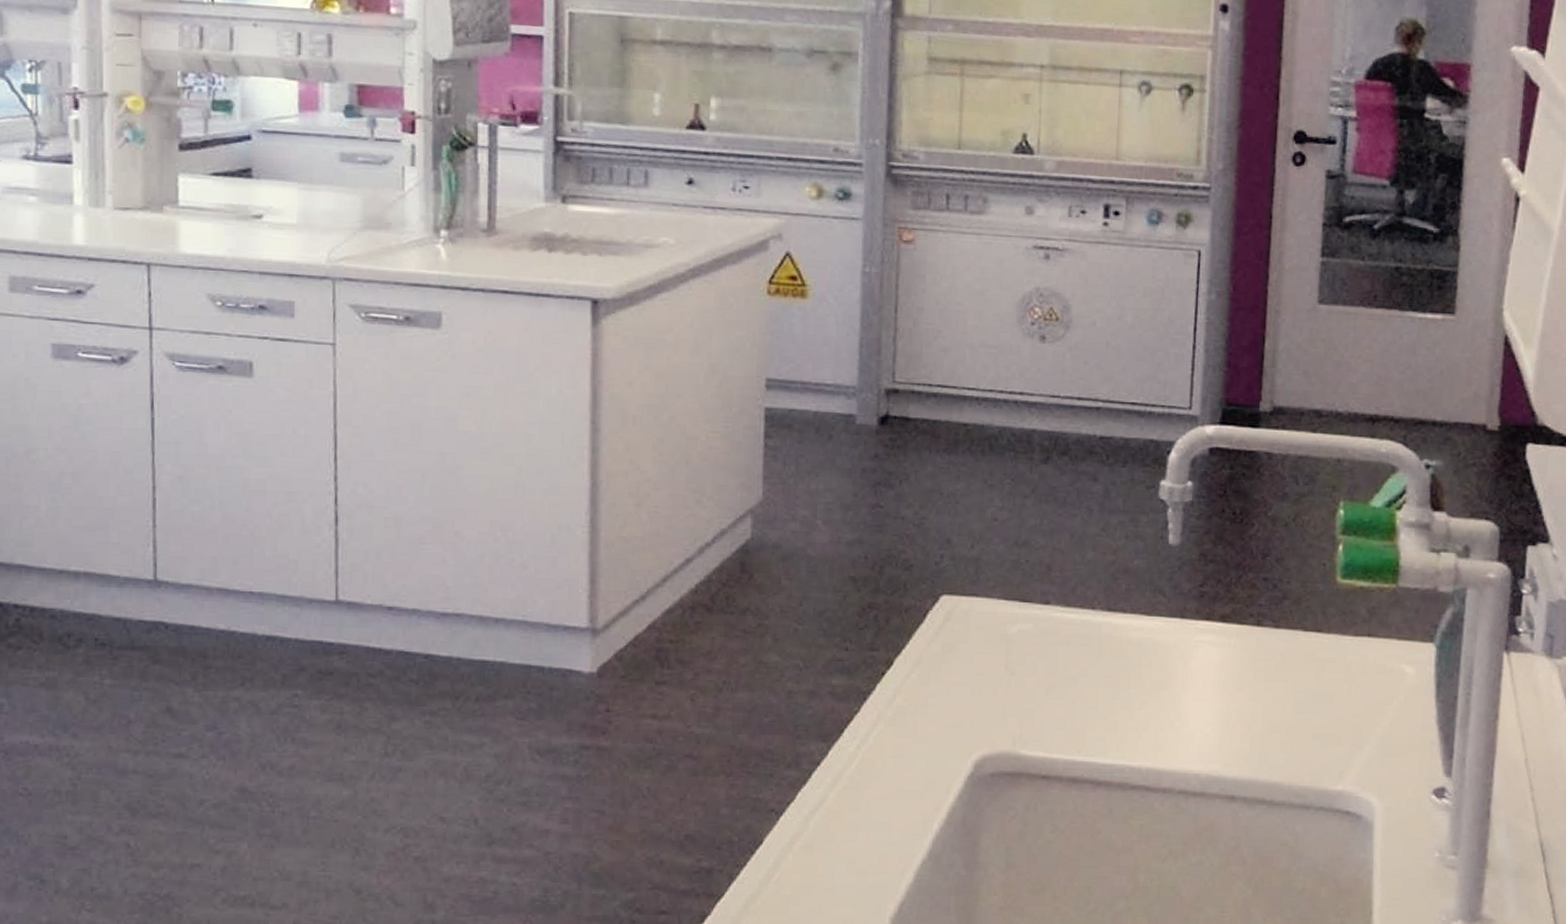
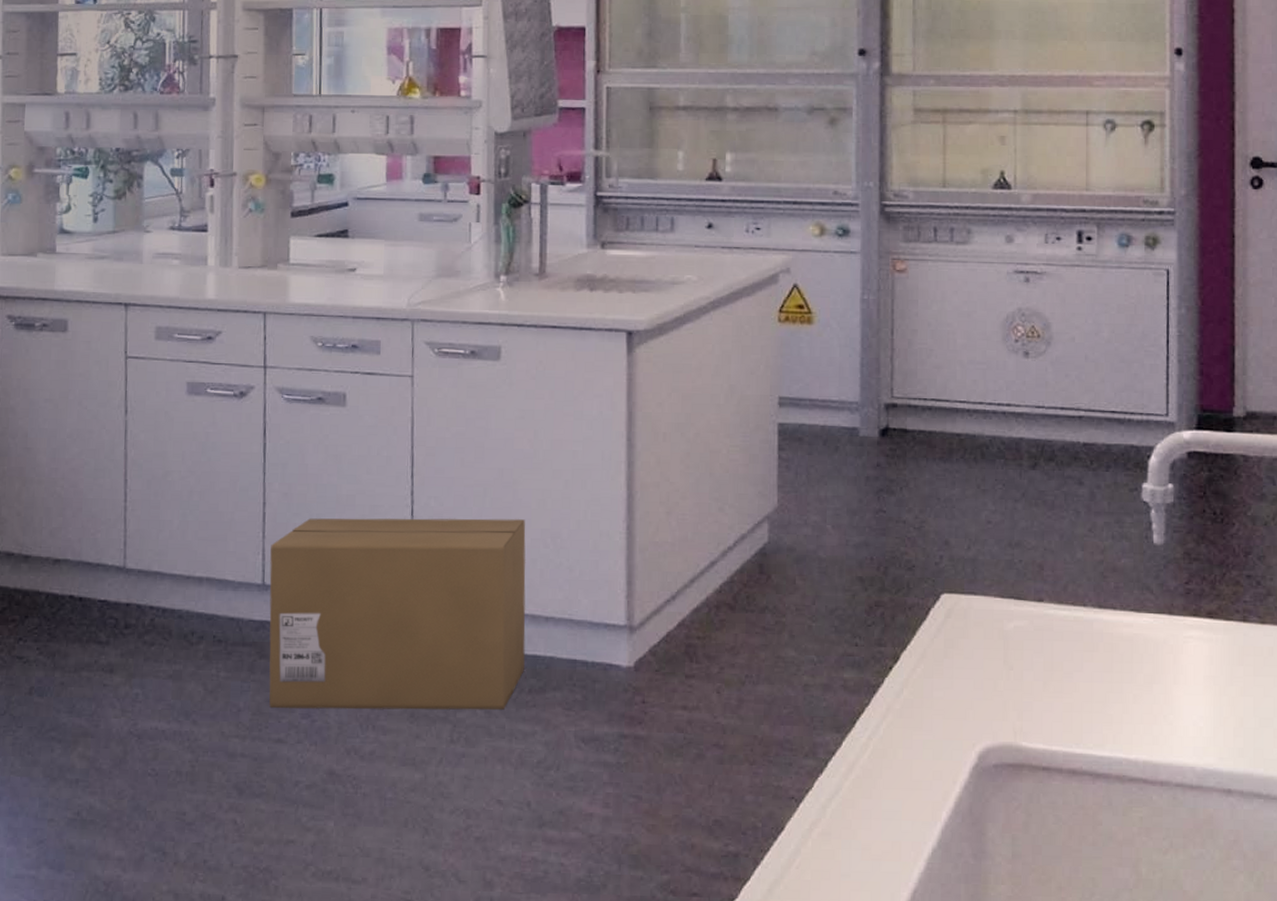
box: none [163,505,472,721] -> present [269,518,526,710]

